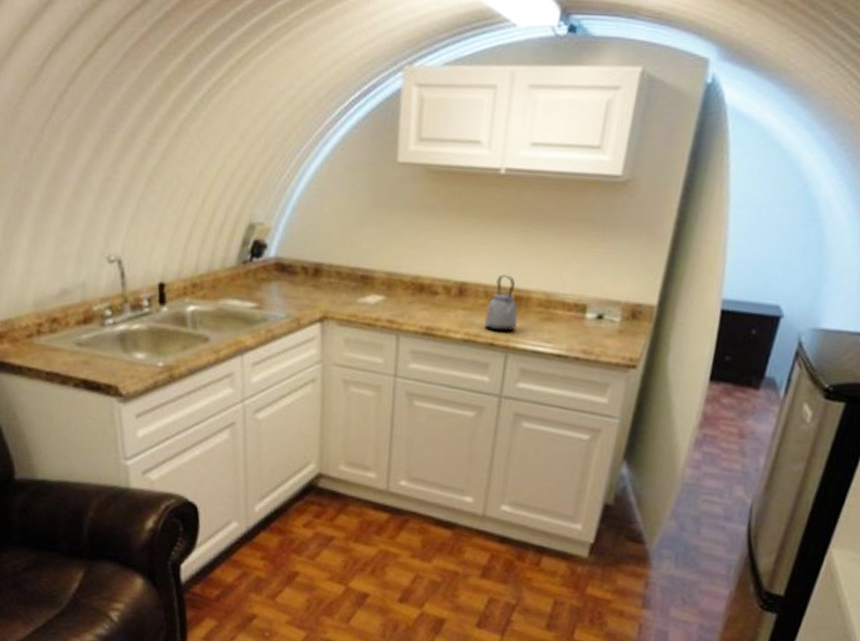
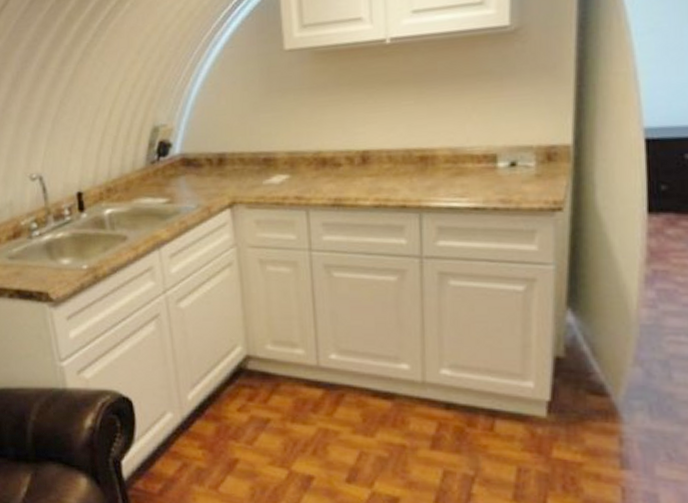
kettle: present [484,274,518,332] -> none [392,137,427,193]

